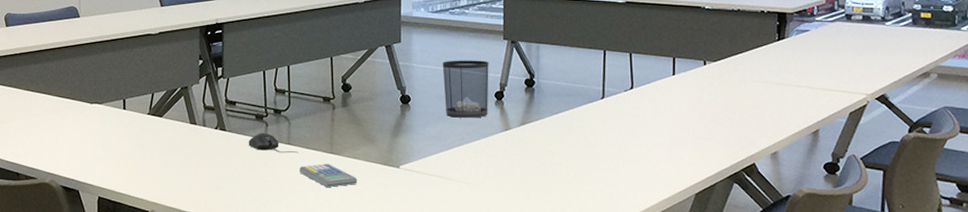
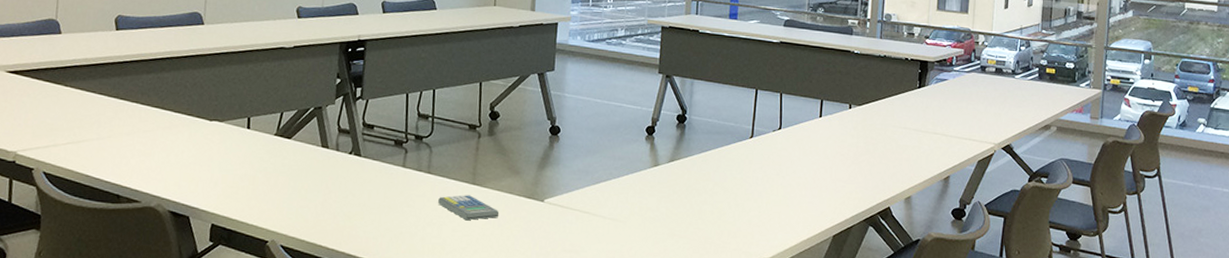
computer mouse: present [248,132,299,154] -> none [384,159,439,184]
waste bin: present [442,60,489,118] -> none [595,92,642,153]

